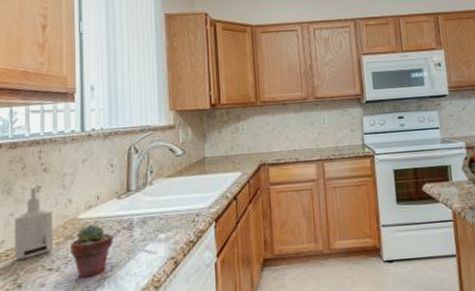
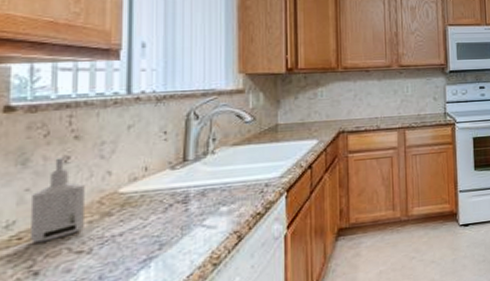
potted succulent: present [71,225,114,279] -> none [108,199,164,260]

